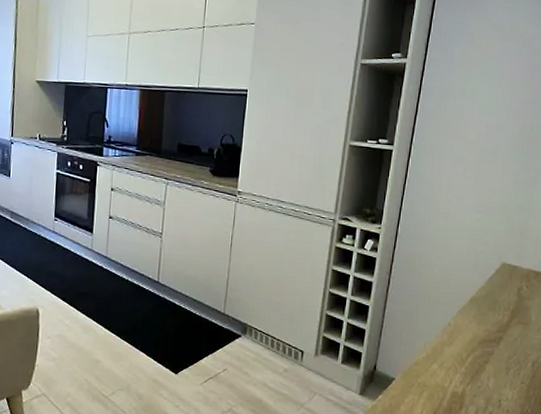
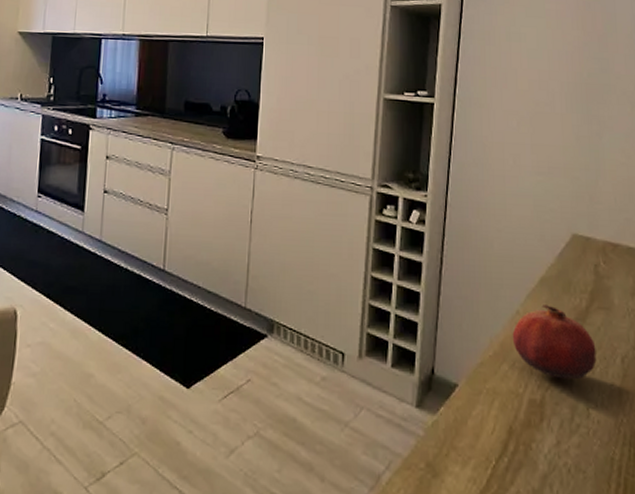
fruit: none [443,319,512,378] -> present [512,304,597,379]

